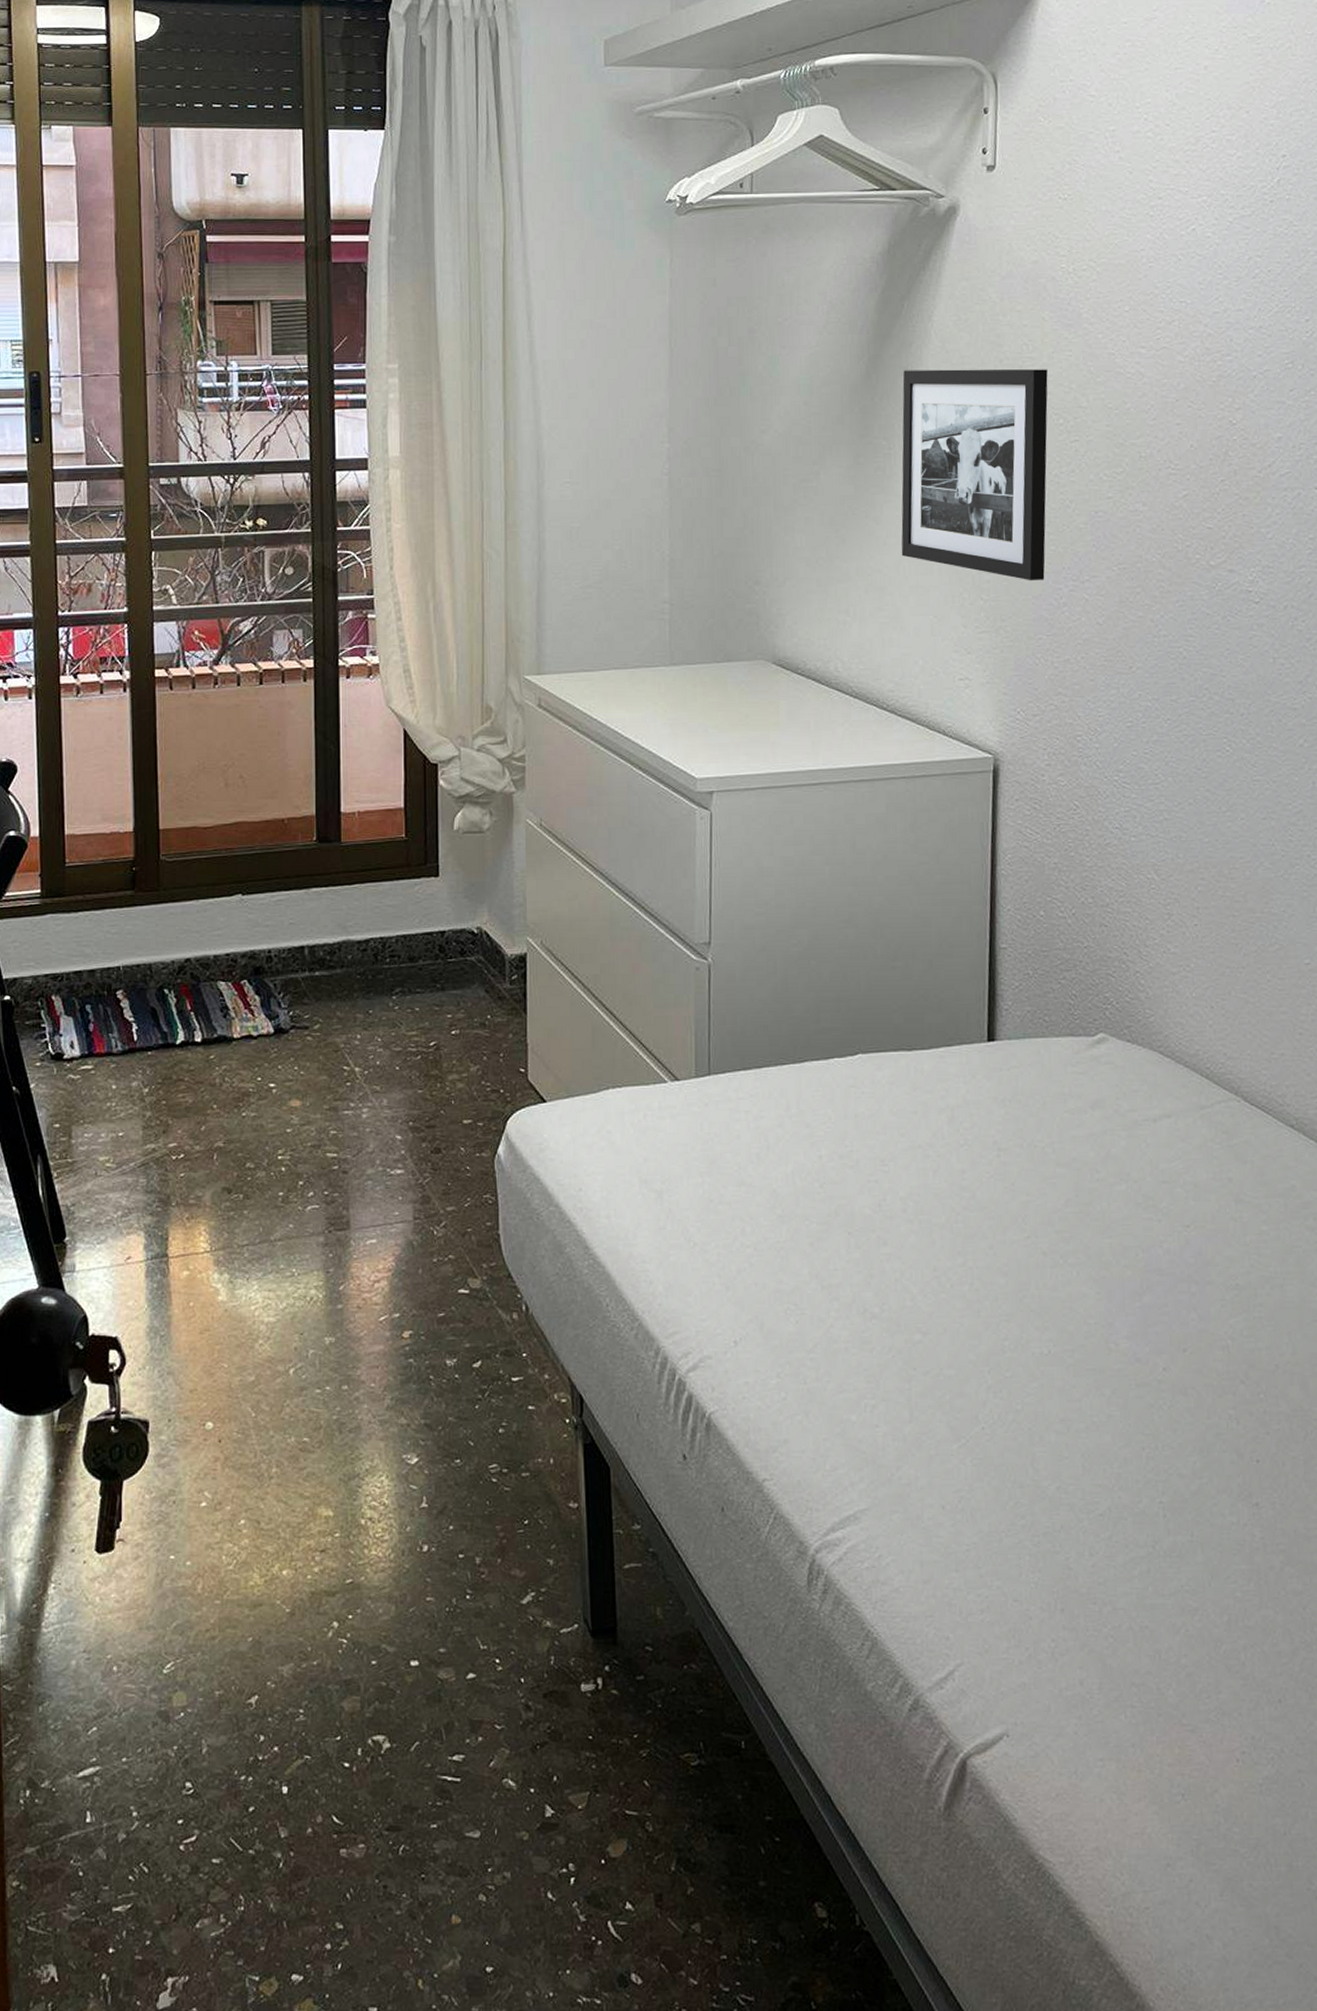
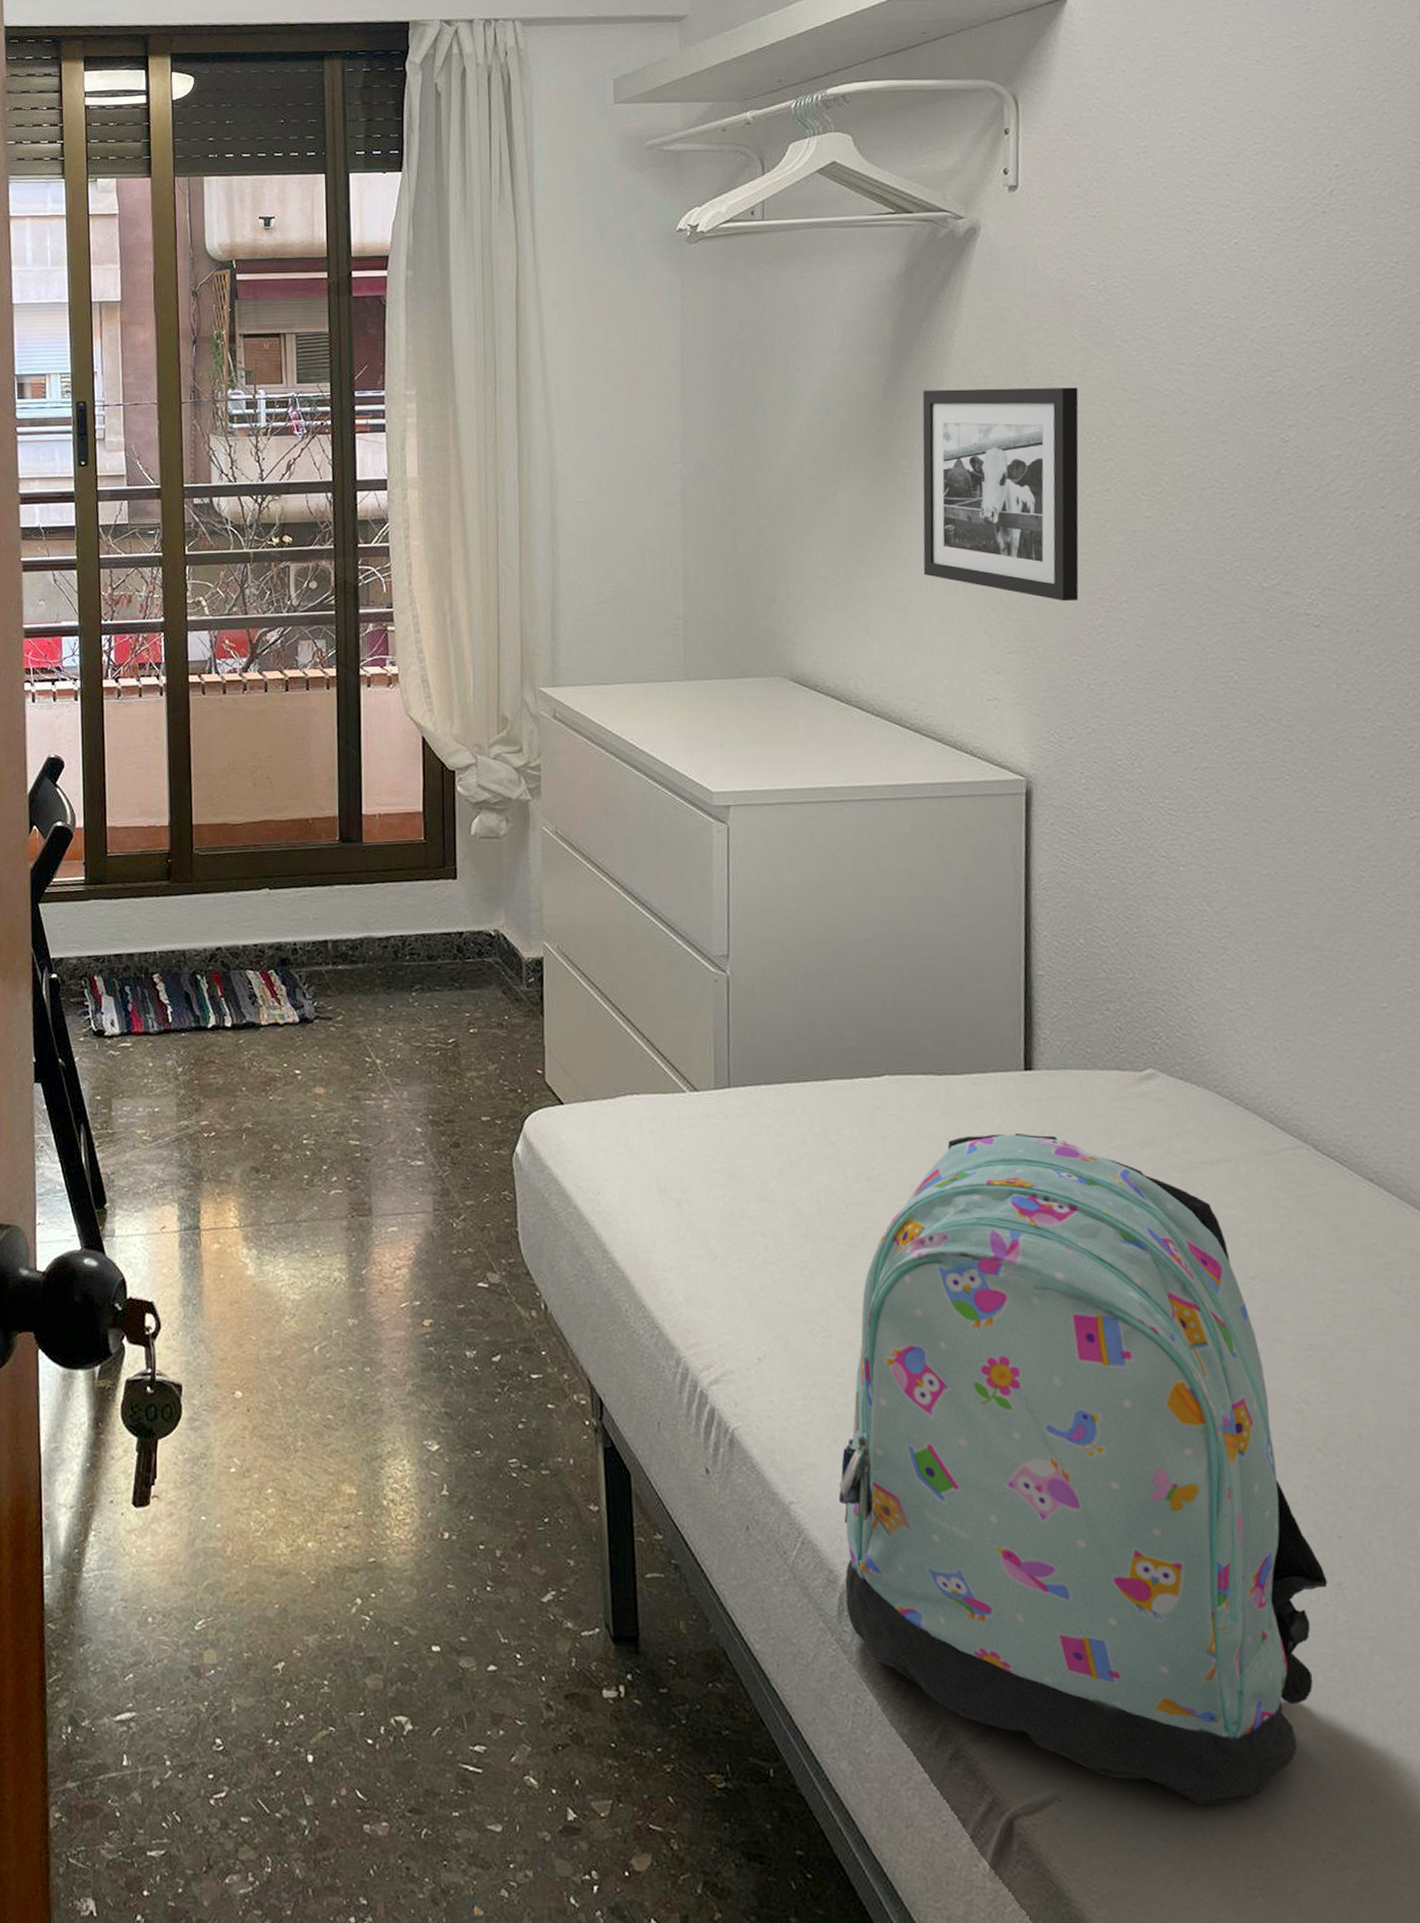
backpack: none [809,1103,1247,1724] -> present [838,1134,1328,1806]

